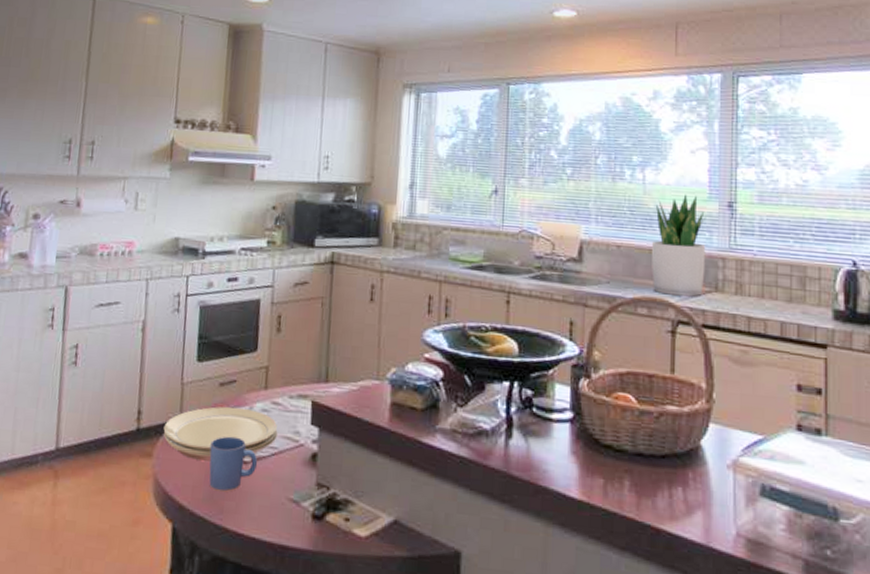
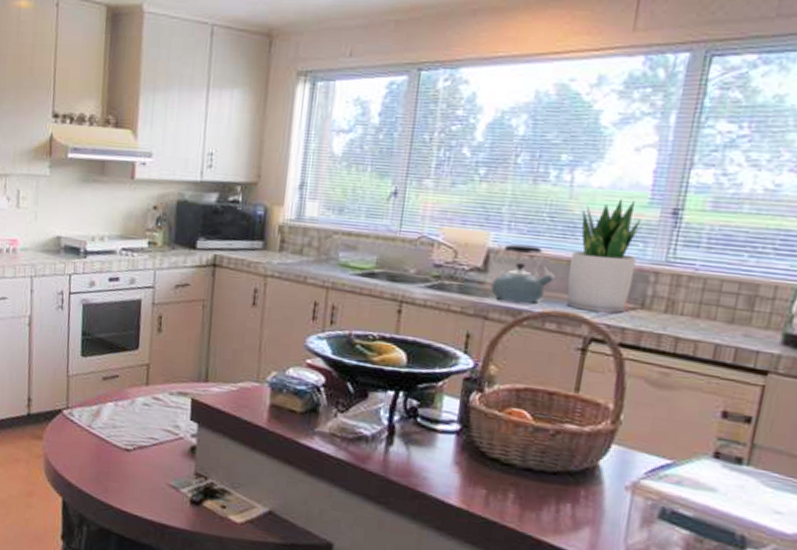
plate: present [163,406,278,461] -> none [51,398,159,447]
mug: present [209,436,257,492] -> none [94,425,139,475]
kettle: none [586,236,641,291] -> present [490,244,556,304]

